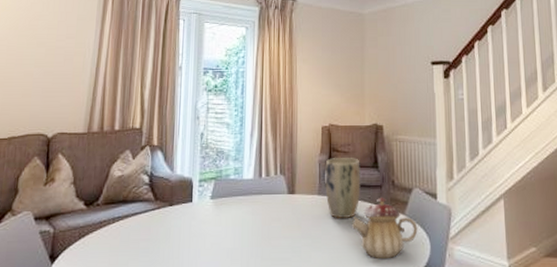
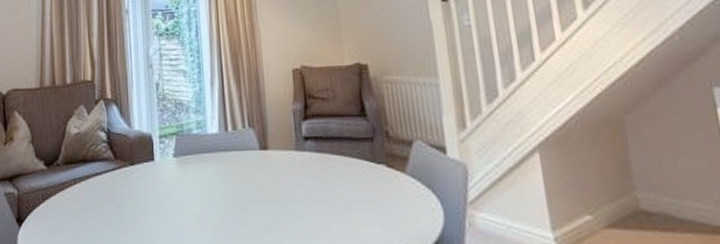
plant pot: present [325,158,361,218] -> none [300,105,347,178]
teapot: present [351,197,418,260] -> none [339,151,425,228]

